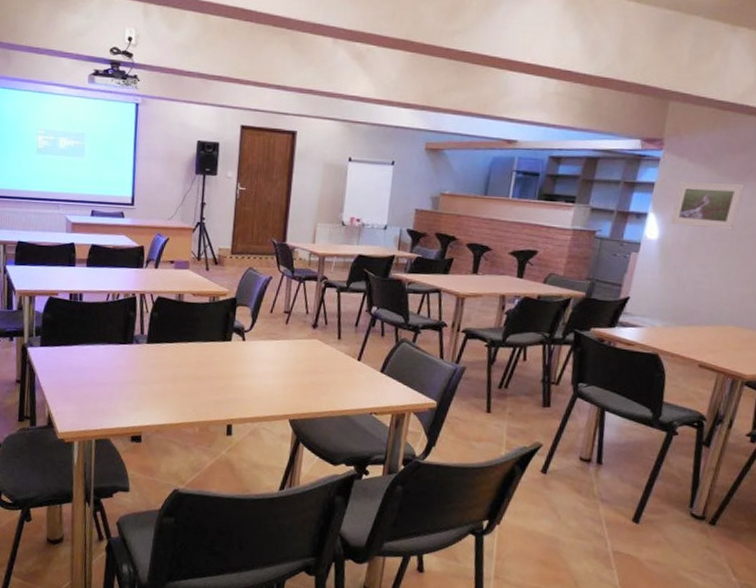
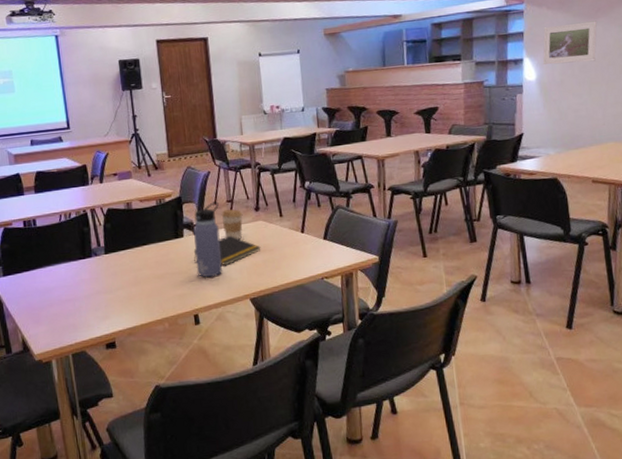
water bottle: none [238,310,275,390] -> present [193,201,222,278]
notepad: none [238,348,311,381] -> present [193,235,261,266]
coffee cup: none [275,321,299,355] -> present [221,209,243,239]

